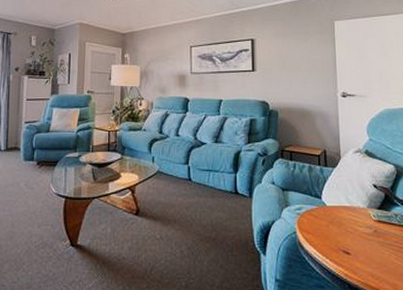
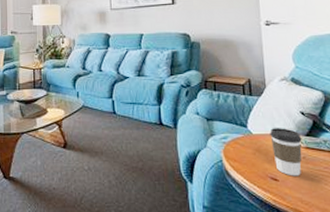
coffee cup: none [343,200,374,250] -> present [270,128,302,176]

